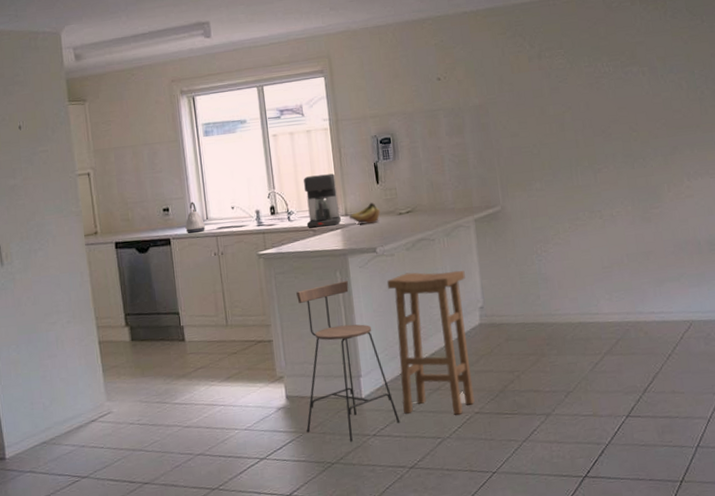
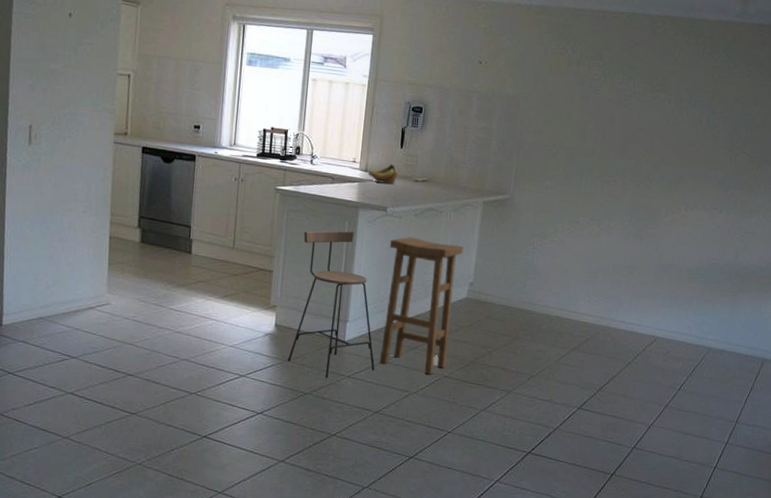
kettle: present [185,201,206,234] -> none [212,125,232,157]
dish rack: none [228,190,274,227] -> present [255,127,299,161]
coffee maker: present [303,173,342,228] -> none [328,126,363,178]

